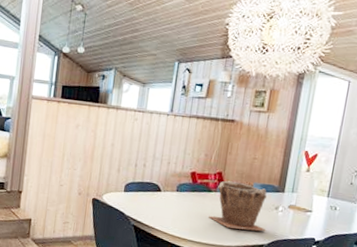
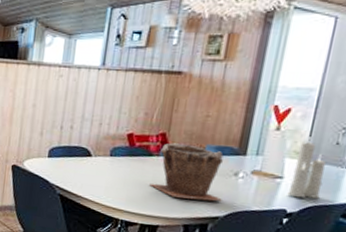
candle: none [315,178,344,229] -> present [287,137,327,199]

